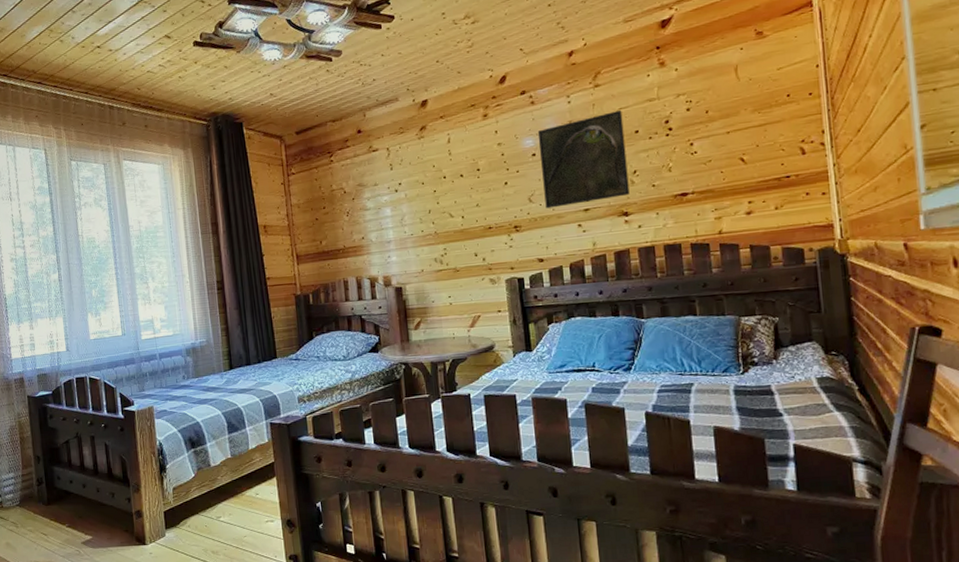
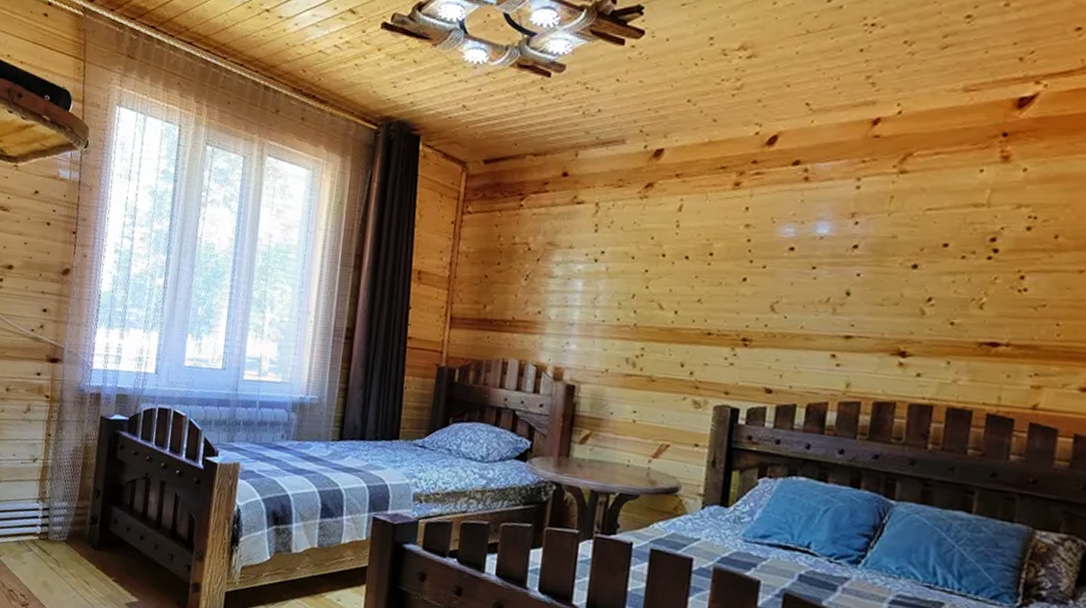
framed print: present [537,109,630,209] -> none [791,210,931,330]

